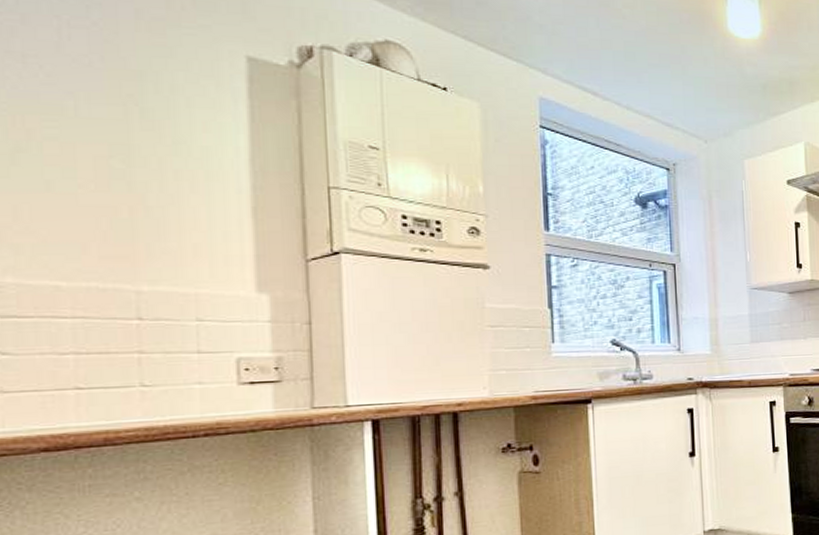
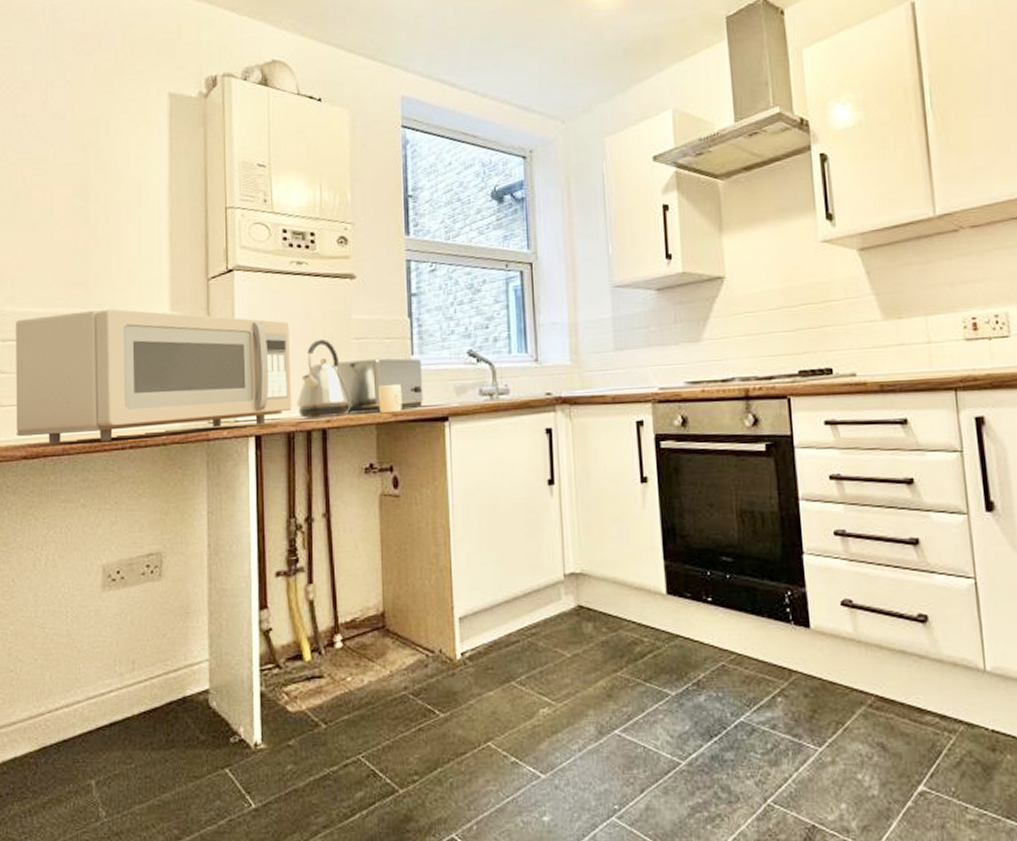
microwave: none [22,286,417,435] -> present [16,308,292,445]
kettle: none [421,326,487,402] -> present [296,339,352,418]
toaster: none [468,345,565,398] -> present [336,358,424,414]
mug: none [515,370,543,397] -> present [377,385,402,414]

